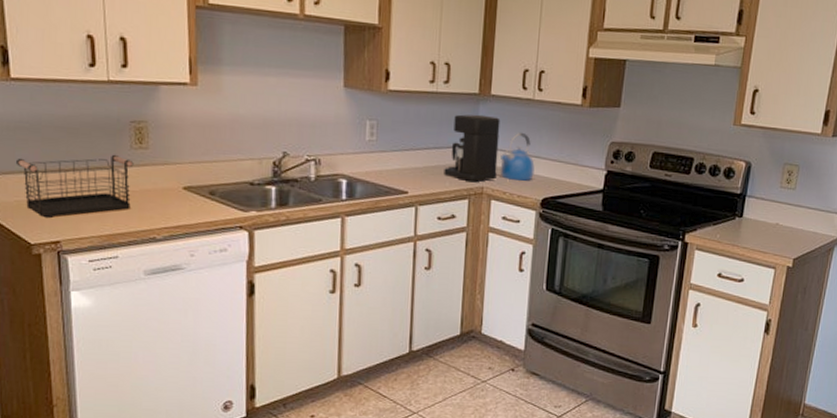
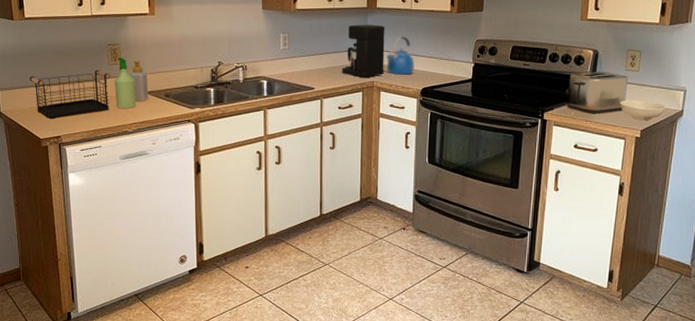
spray bottle: none [138,139,169,209] -> present [114,57,136,109]
soap bottle: none [160,145,187,201] -> present [129,60,149,102]
toaster: none [711,186,783,239] -> present [565,70,628,115]
bowl: none [771,222,822,247] -> present [619,99,666,120]

